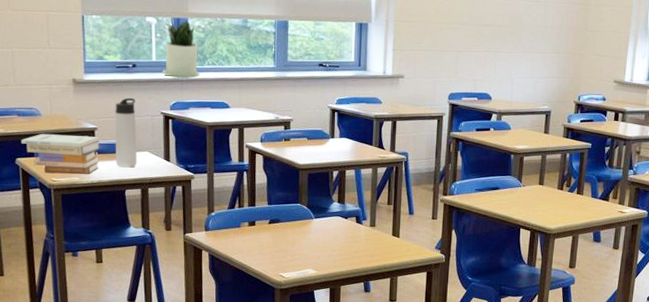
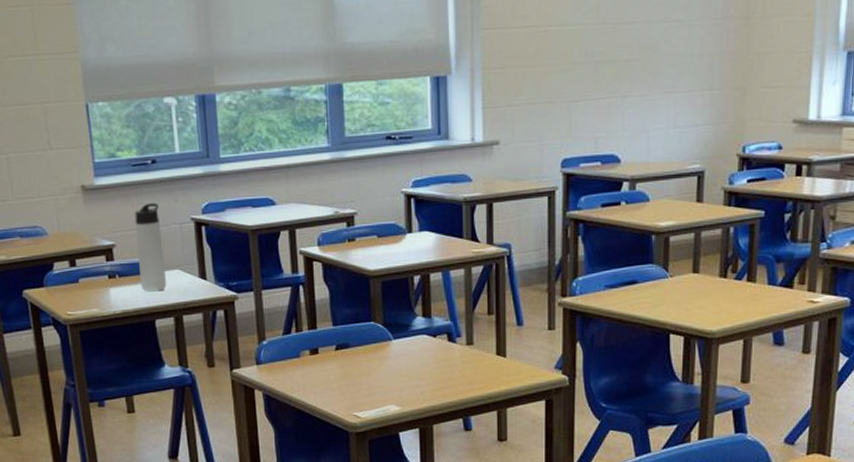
books: present [21,133,100,174] -> none [27,256,121,306]
planter: present [162,20,201,78] -> none [188,96,236,172]

